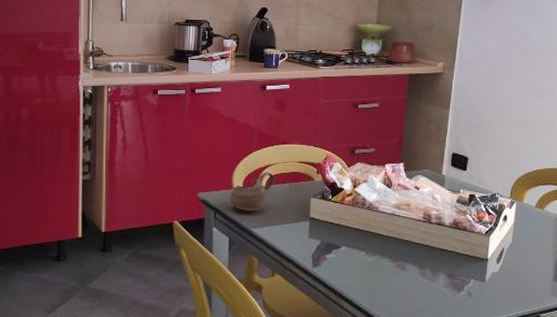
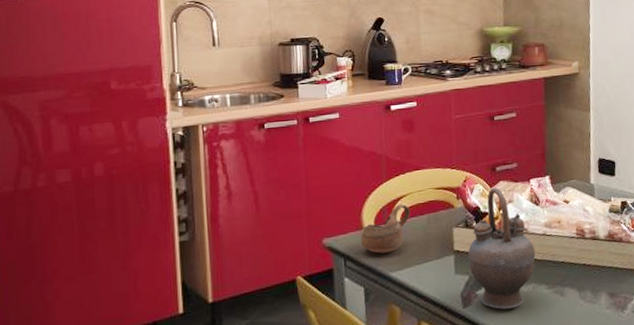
teapot: none [321,167,383,274] -> present [467,187,536,310]

